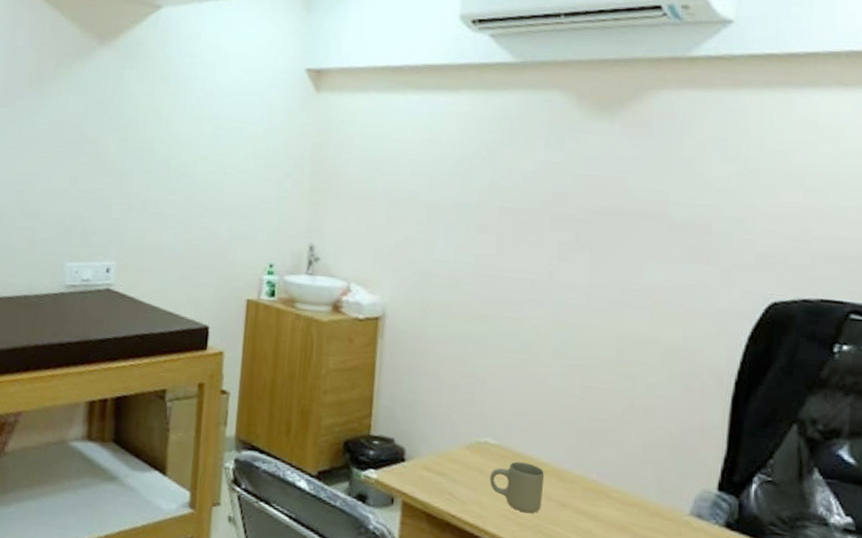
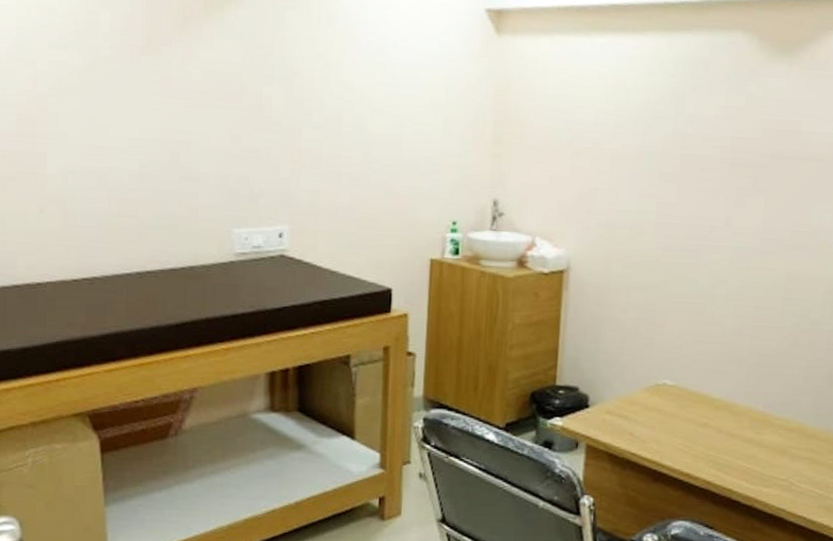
mug: present [490,461,545,514] -> none [667,399,717,446]

